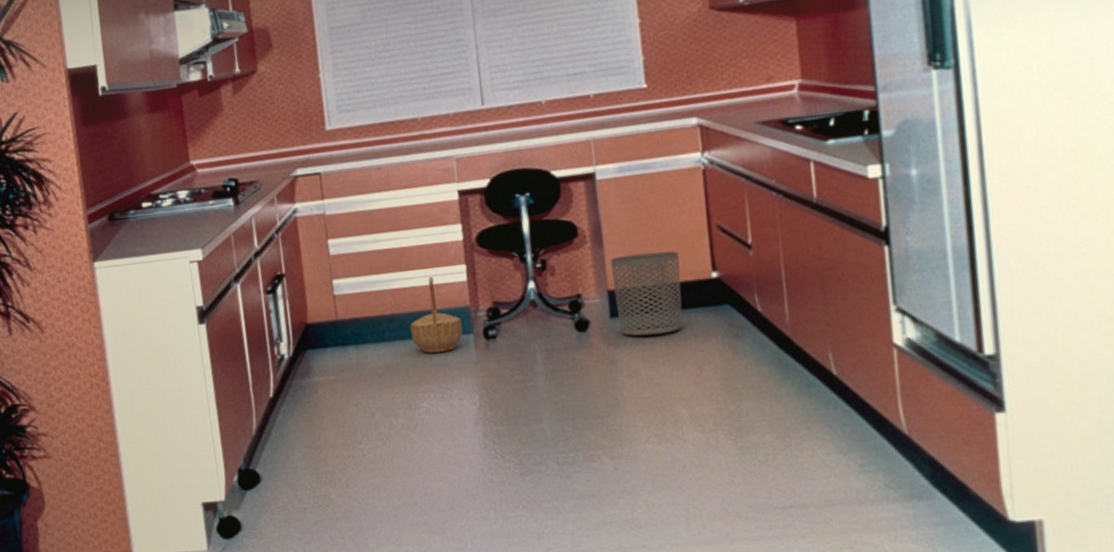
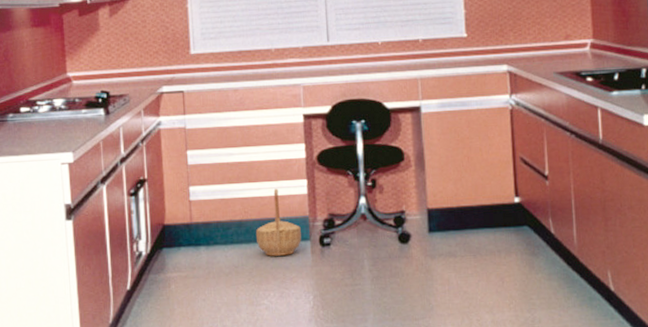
waste bin: present [610,251,683,336] -> none [430,177,489,250]

